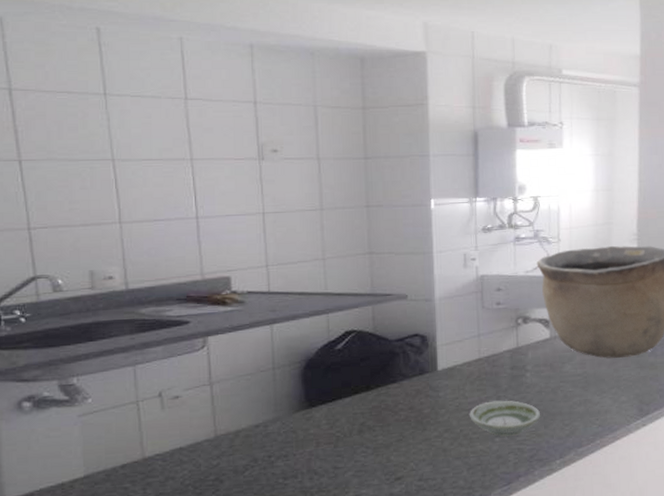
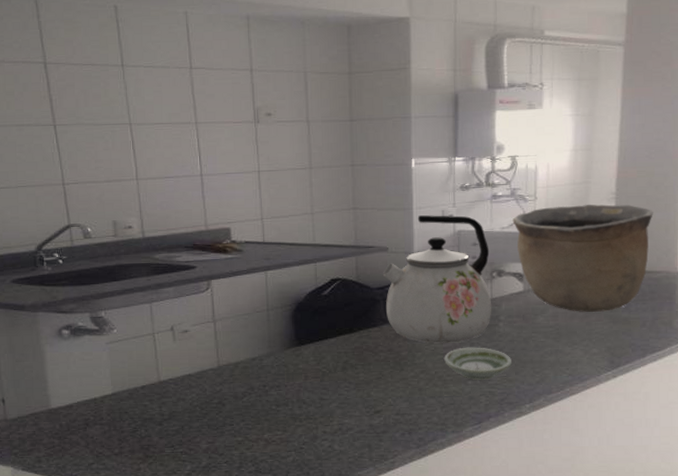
kettle: none [402,259,519,399] -> present [383,215,492,343]

